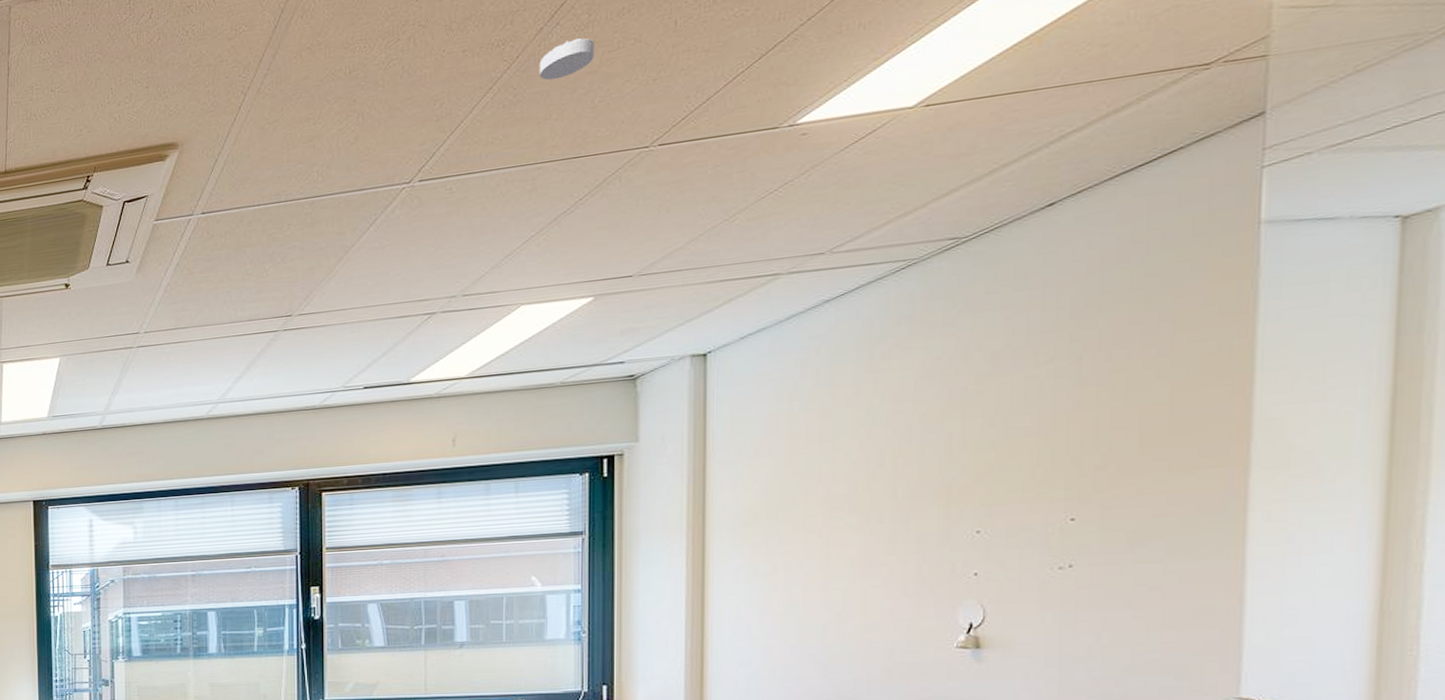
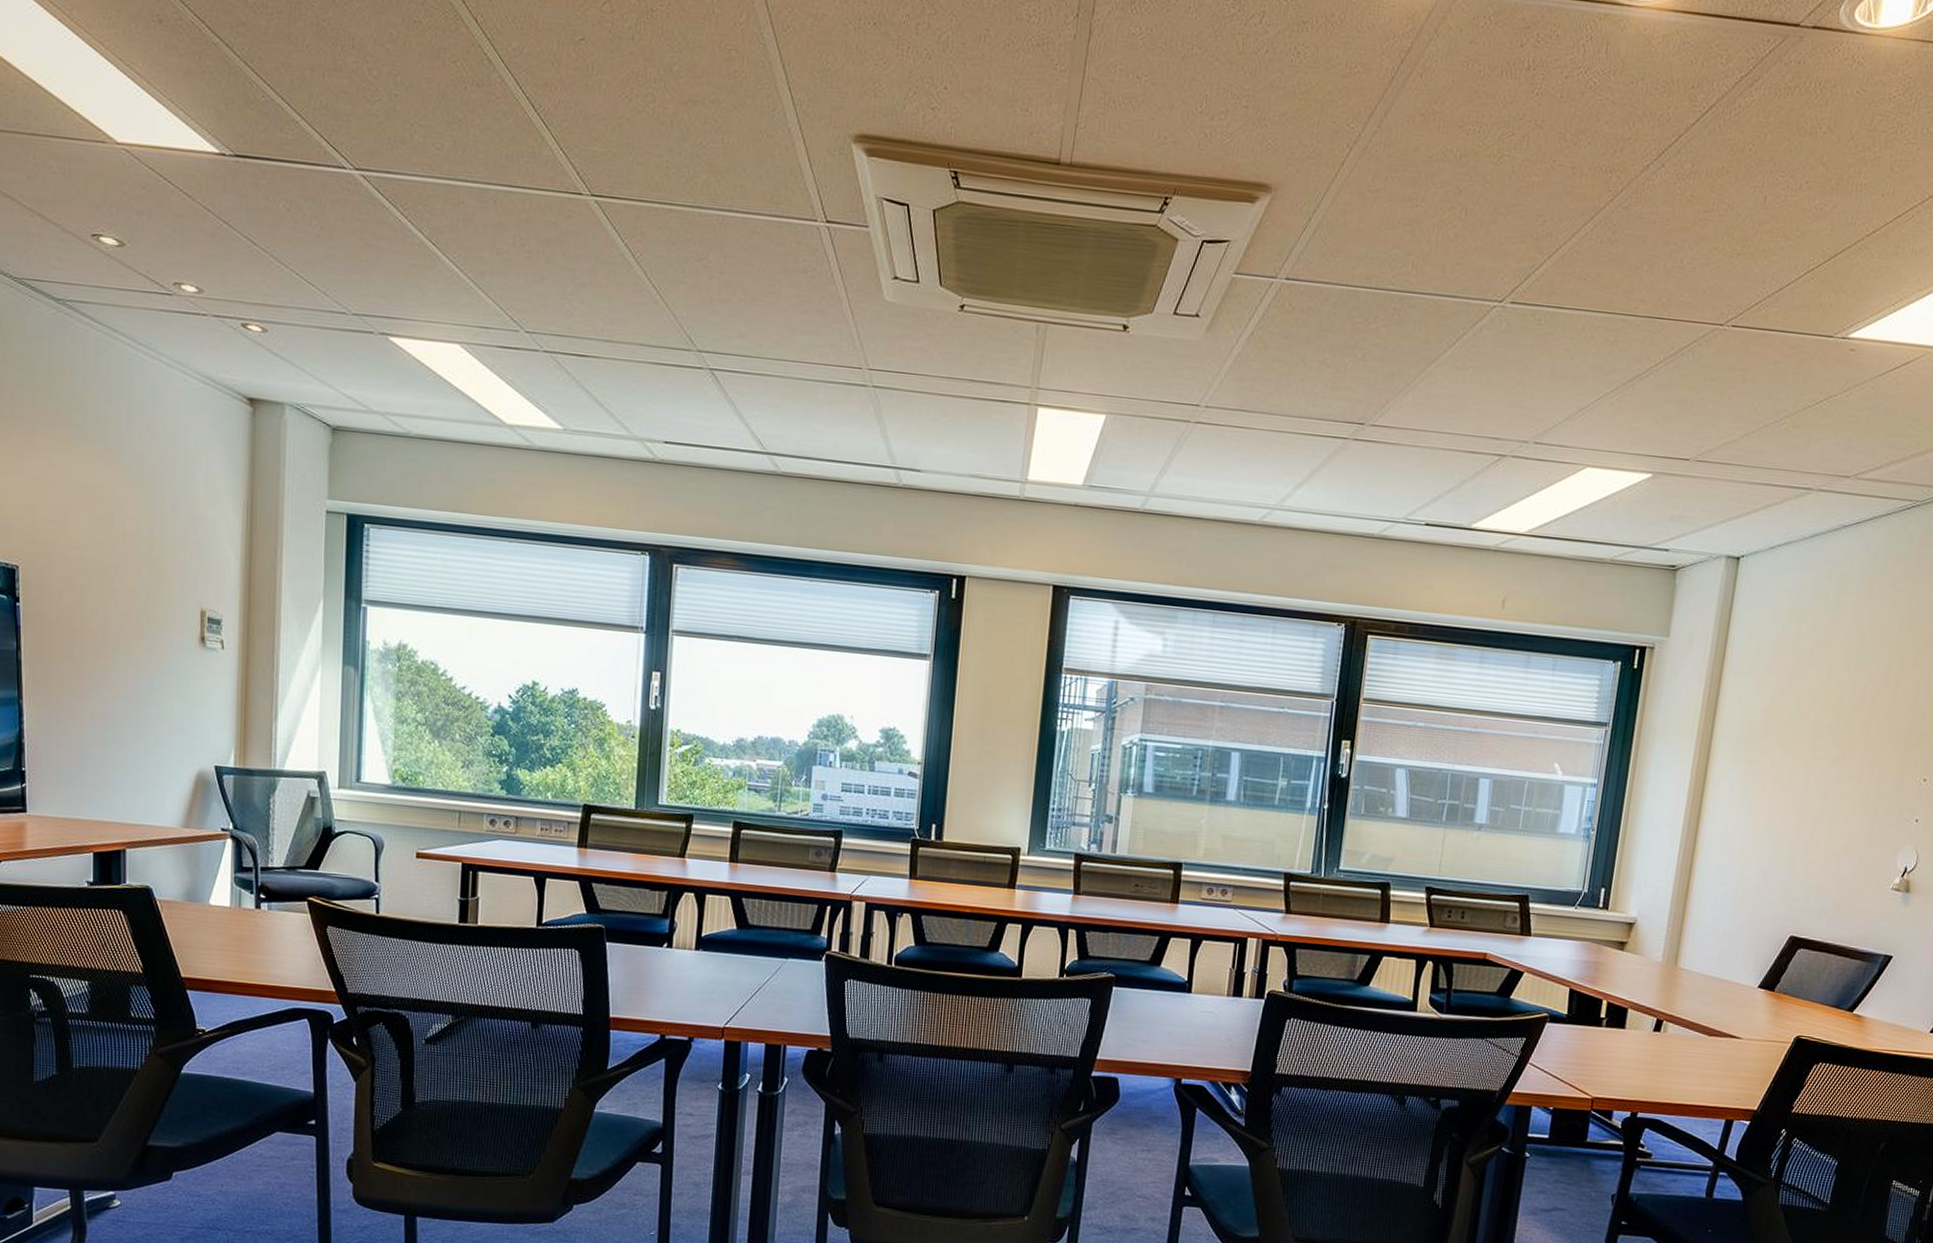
smoke detector: present [539,38,595,81] -> none [1638,187,1693,227]

